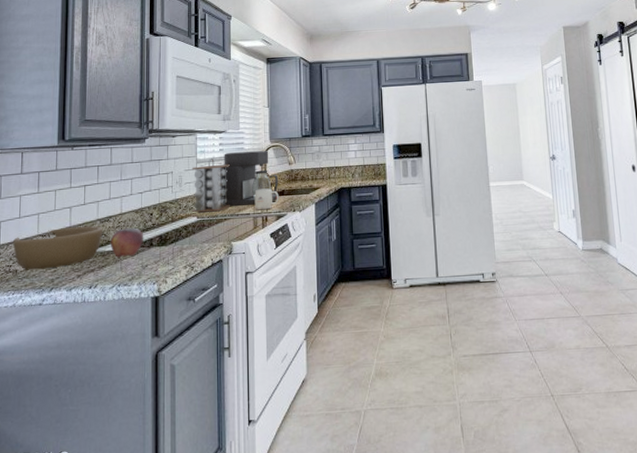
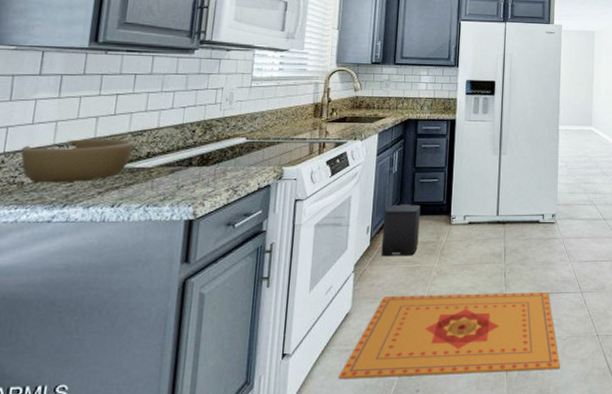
fruit: present [110,227,144,258] -> none [141,143,183,176]
spice rack: present [191,157,230,213] -> none [240,76,289,134]
coffee maker: present [224,151,279,207] -> none [280,73,342,131]
mug: present [254,188,279,211] -> none [312,113,341,136]
doormat: none [302,352,517,443] -> present [338,291,560,379]
pedal bin: none [327,270,363,323] -> present [381,204,421,257]

